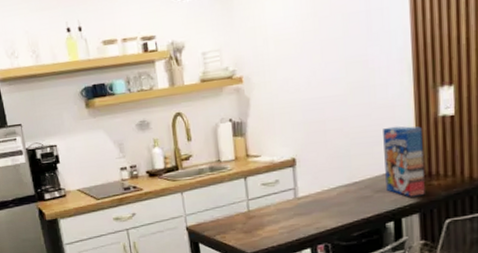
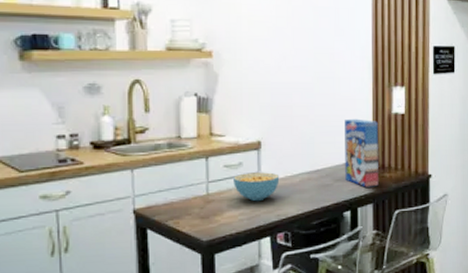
cereal bowl: none [271,187,317,216] -> present [233,172,280,202]

